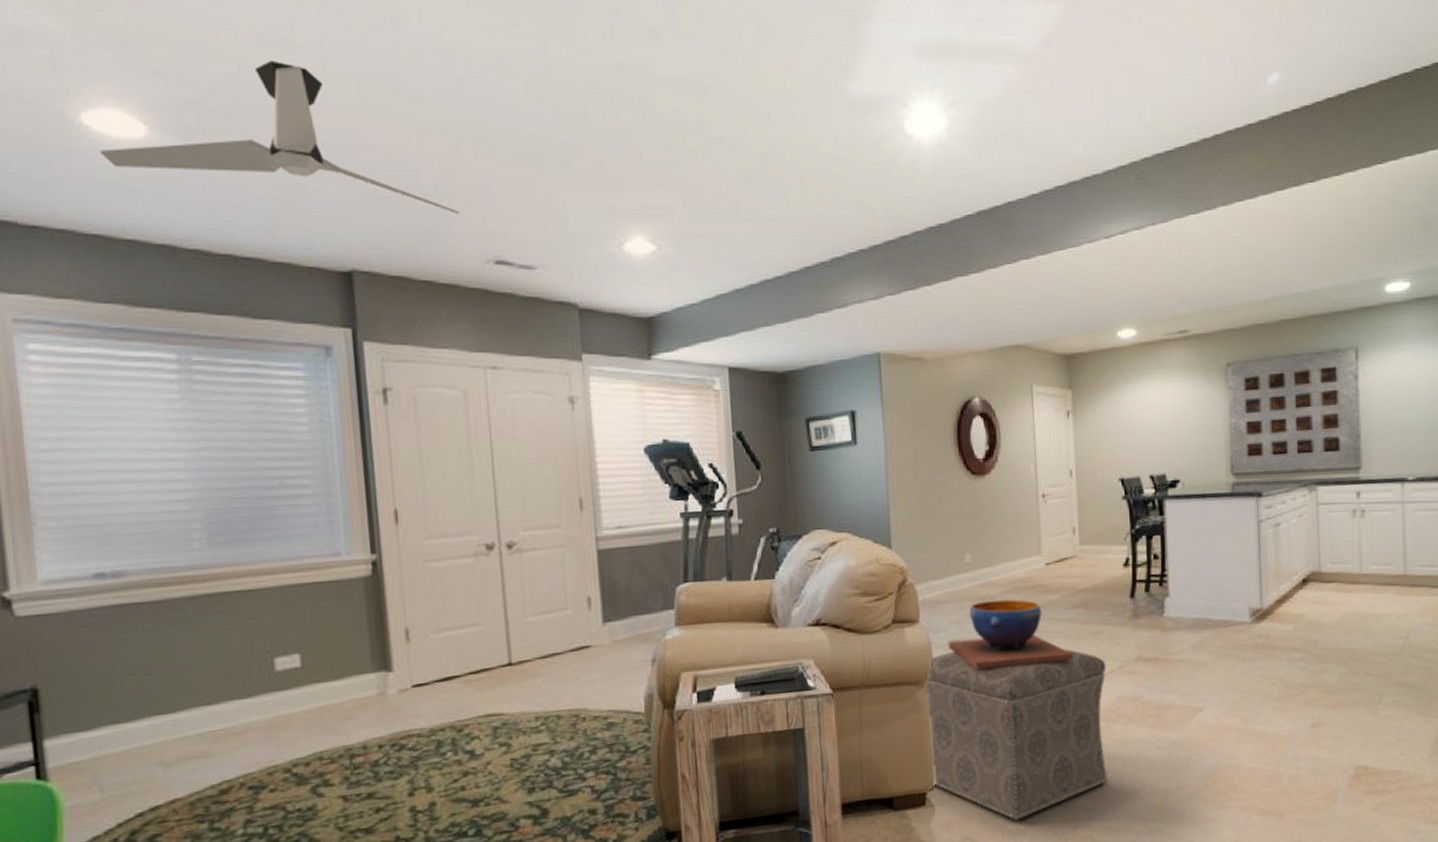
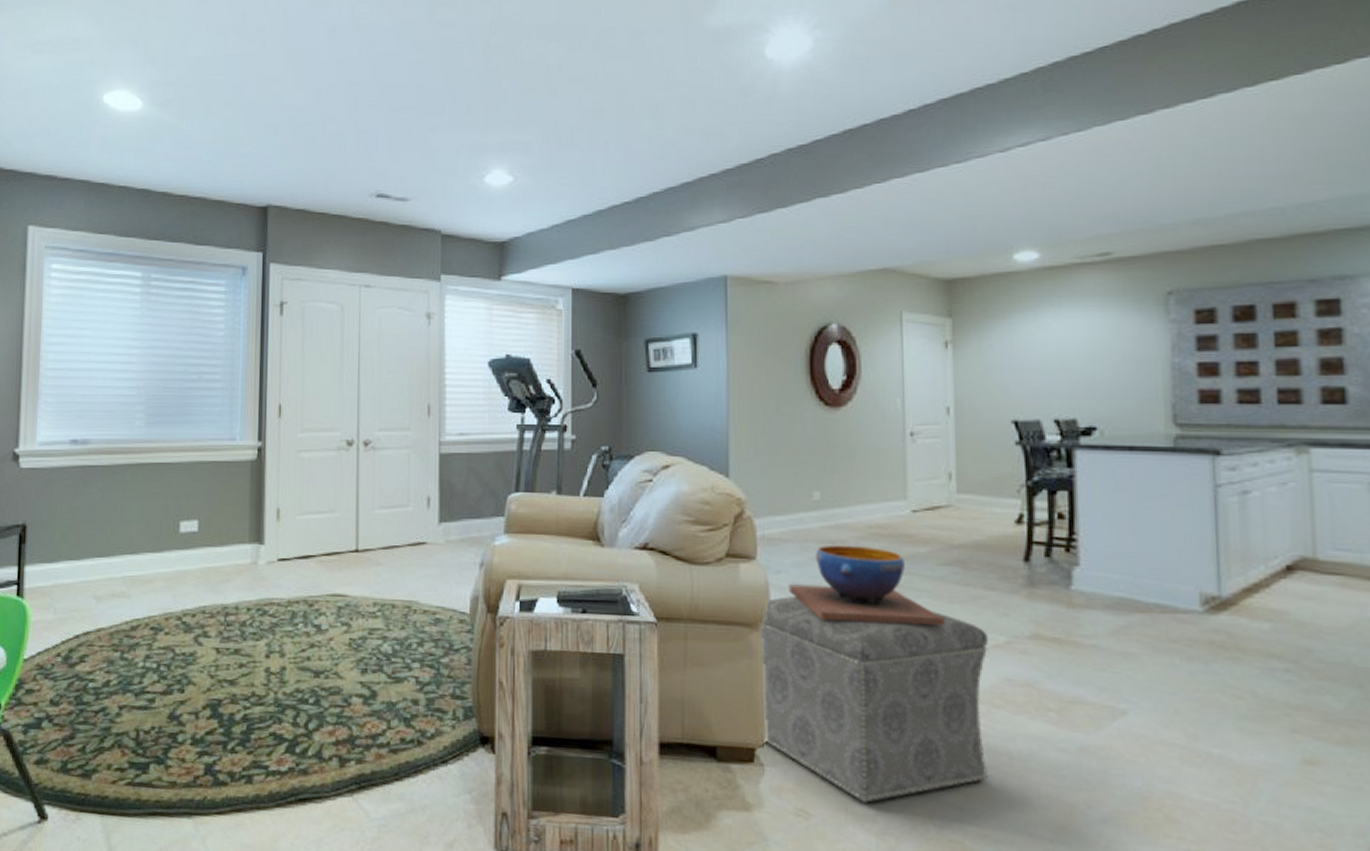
ceiling fan: present [99,59,460,215] -> none [111,44,353,157]

